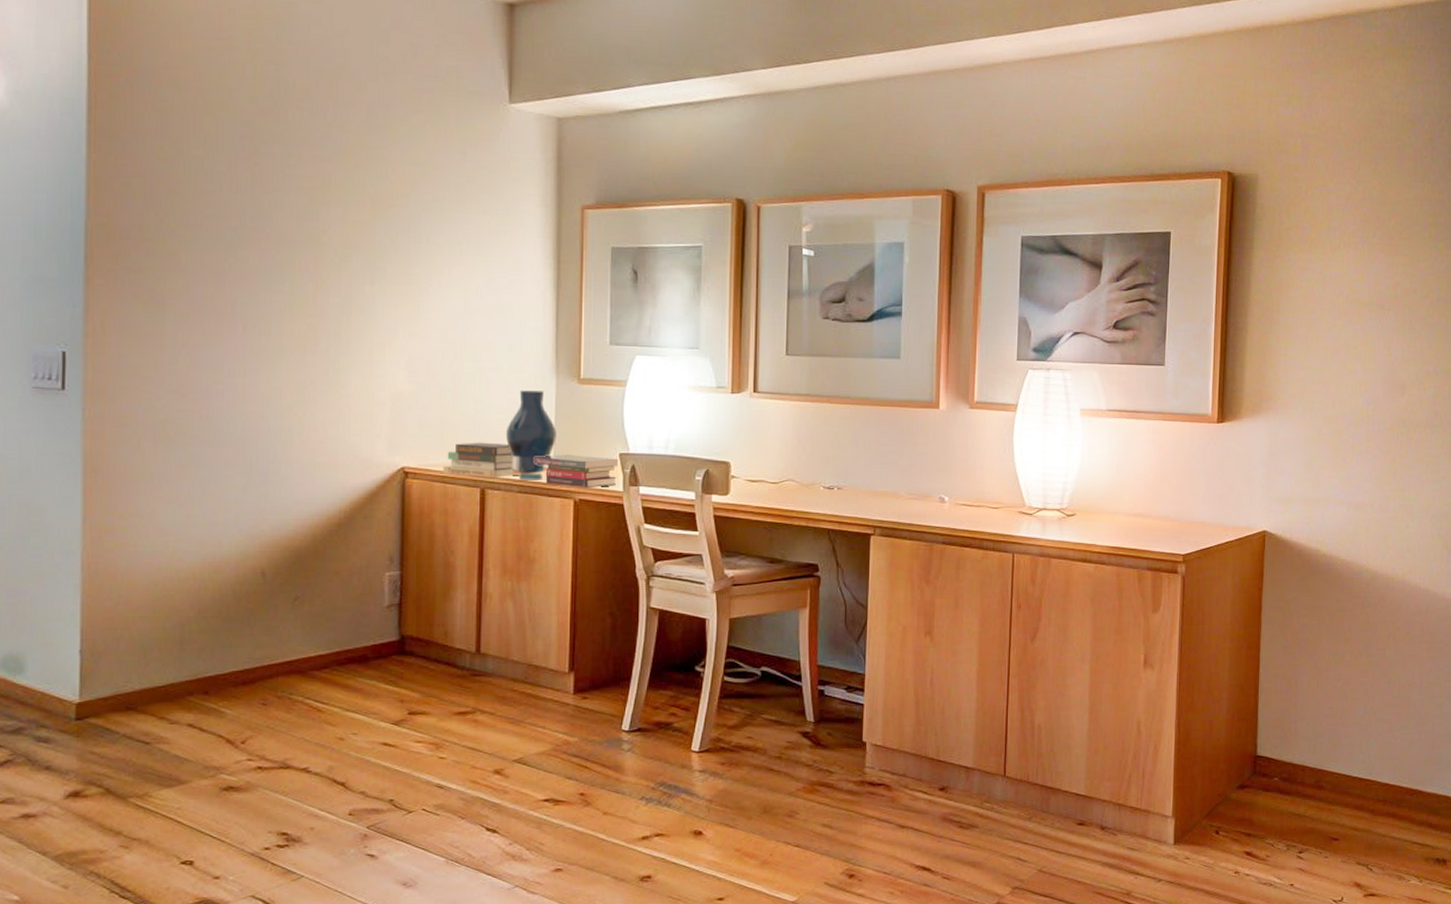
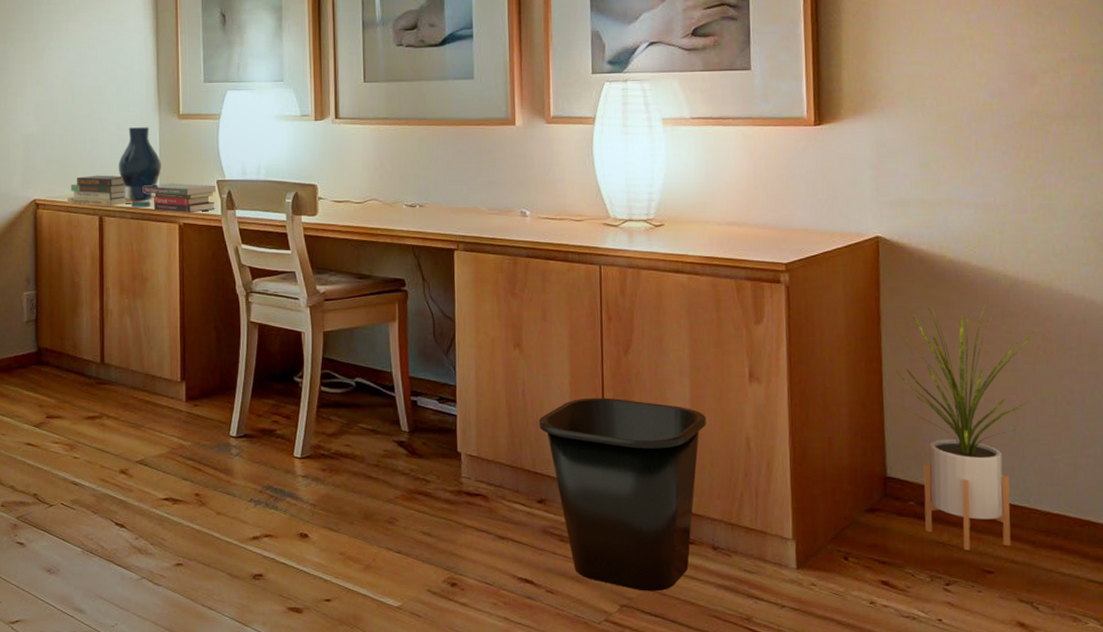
waste bin: none [945,684,1103,873] -> present [538,397,706,592]
house plant: none [1269,592,1392,821] -> present [891,301,1045,550]

